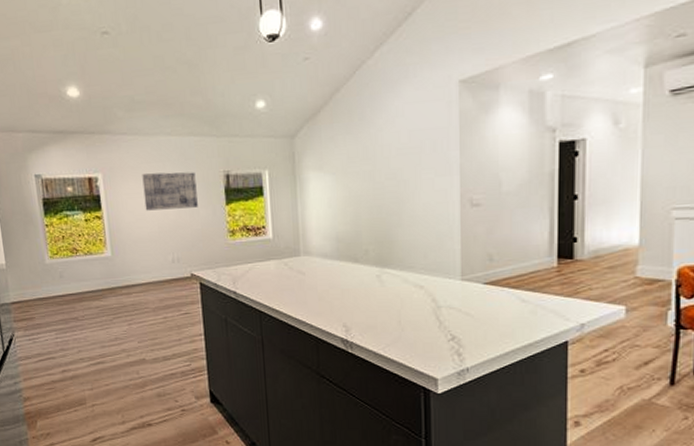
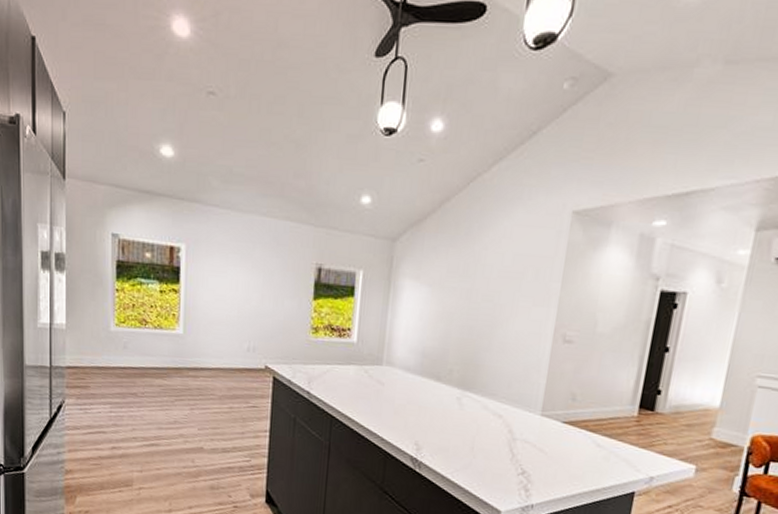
wall art: present [142,172,198,211] -> none [227,252,286,297]

